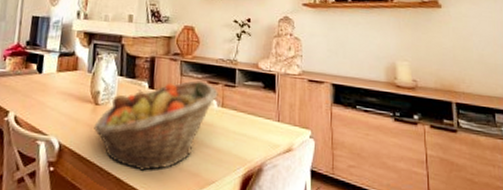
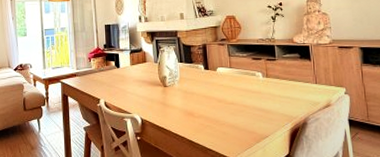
fruit basket: present [94,80,218,171] -> none [166,59,262,133]

